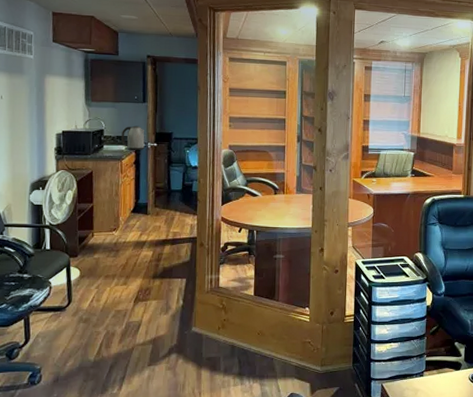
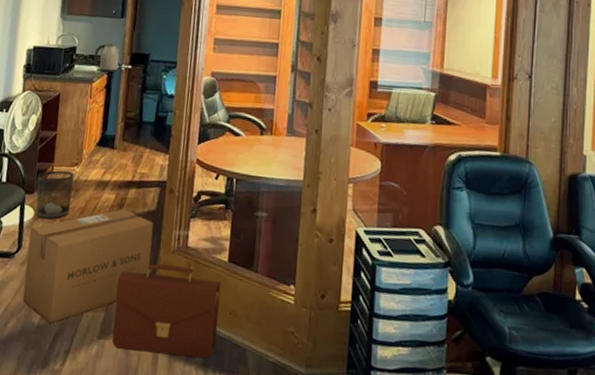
box: none [77,263,189,359] -> present [22,209,154,323]
waste bin: none [79,236,113,277] -> present [36,170,74,219]
briefcase: none [160,302,249,371] -> present [112,264,221,359]

